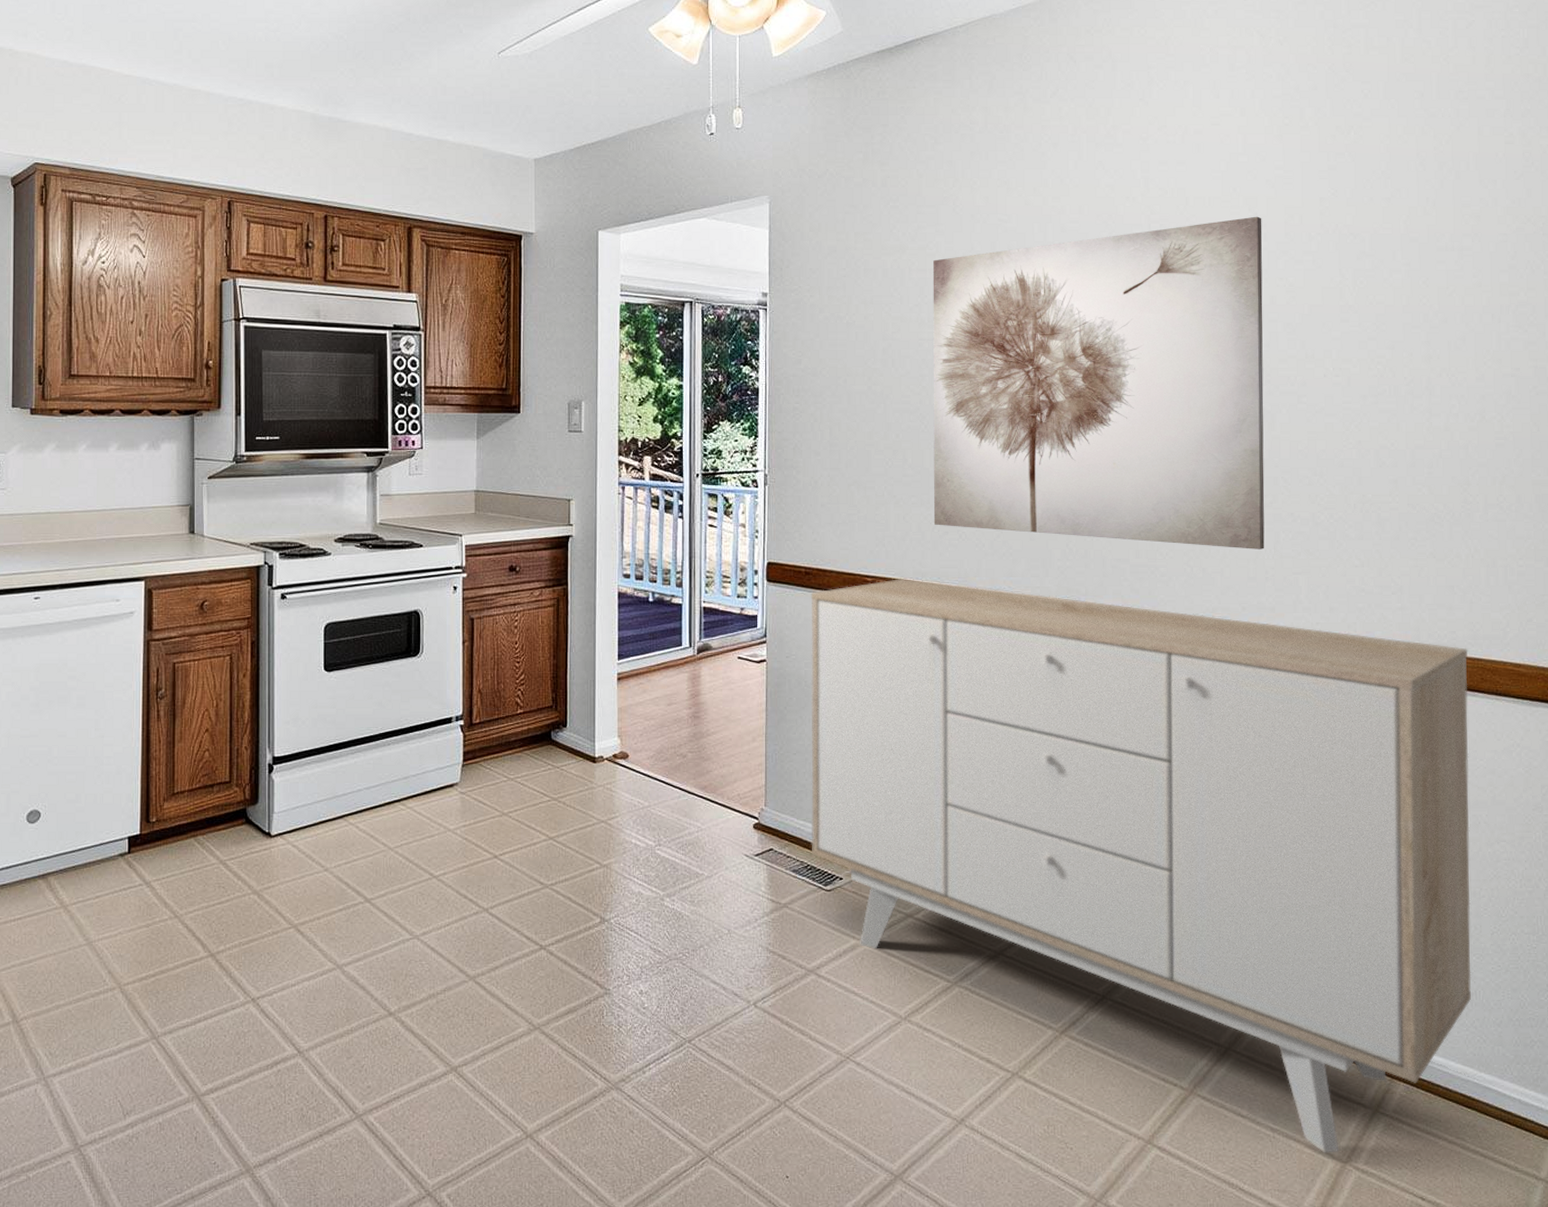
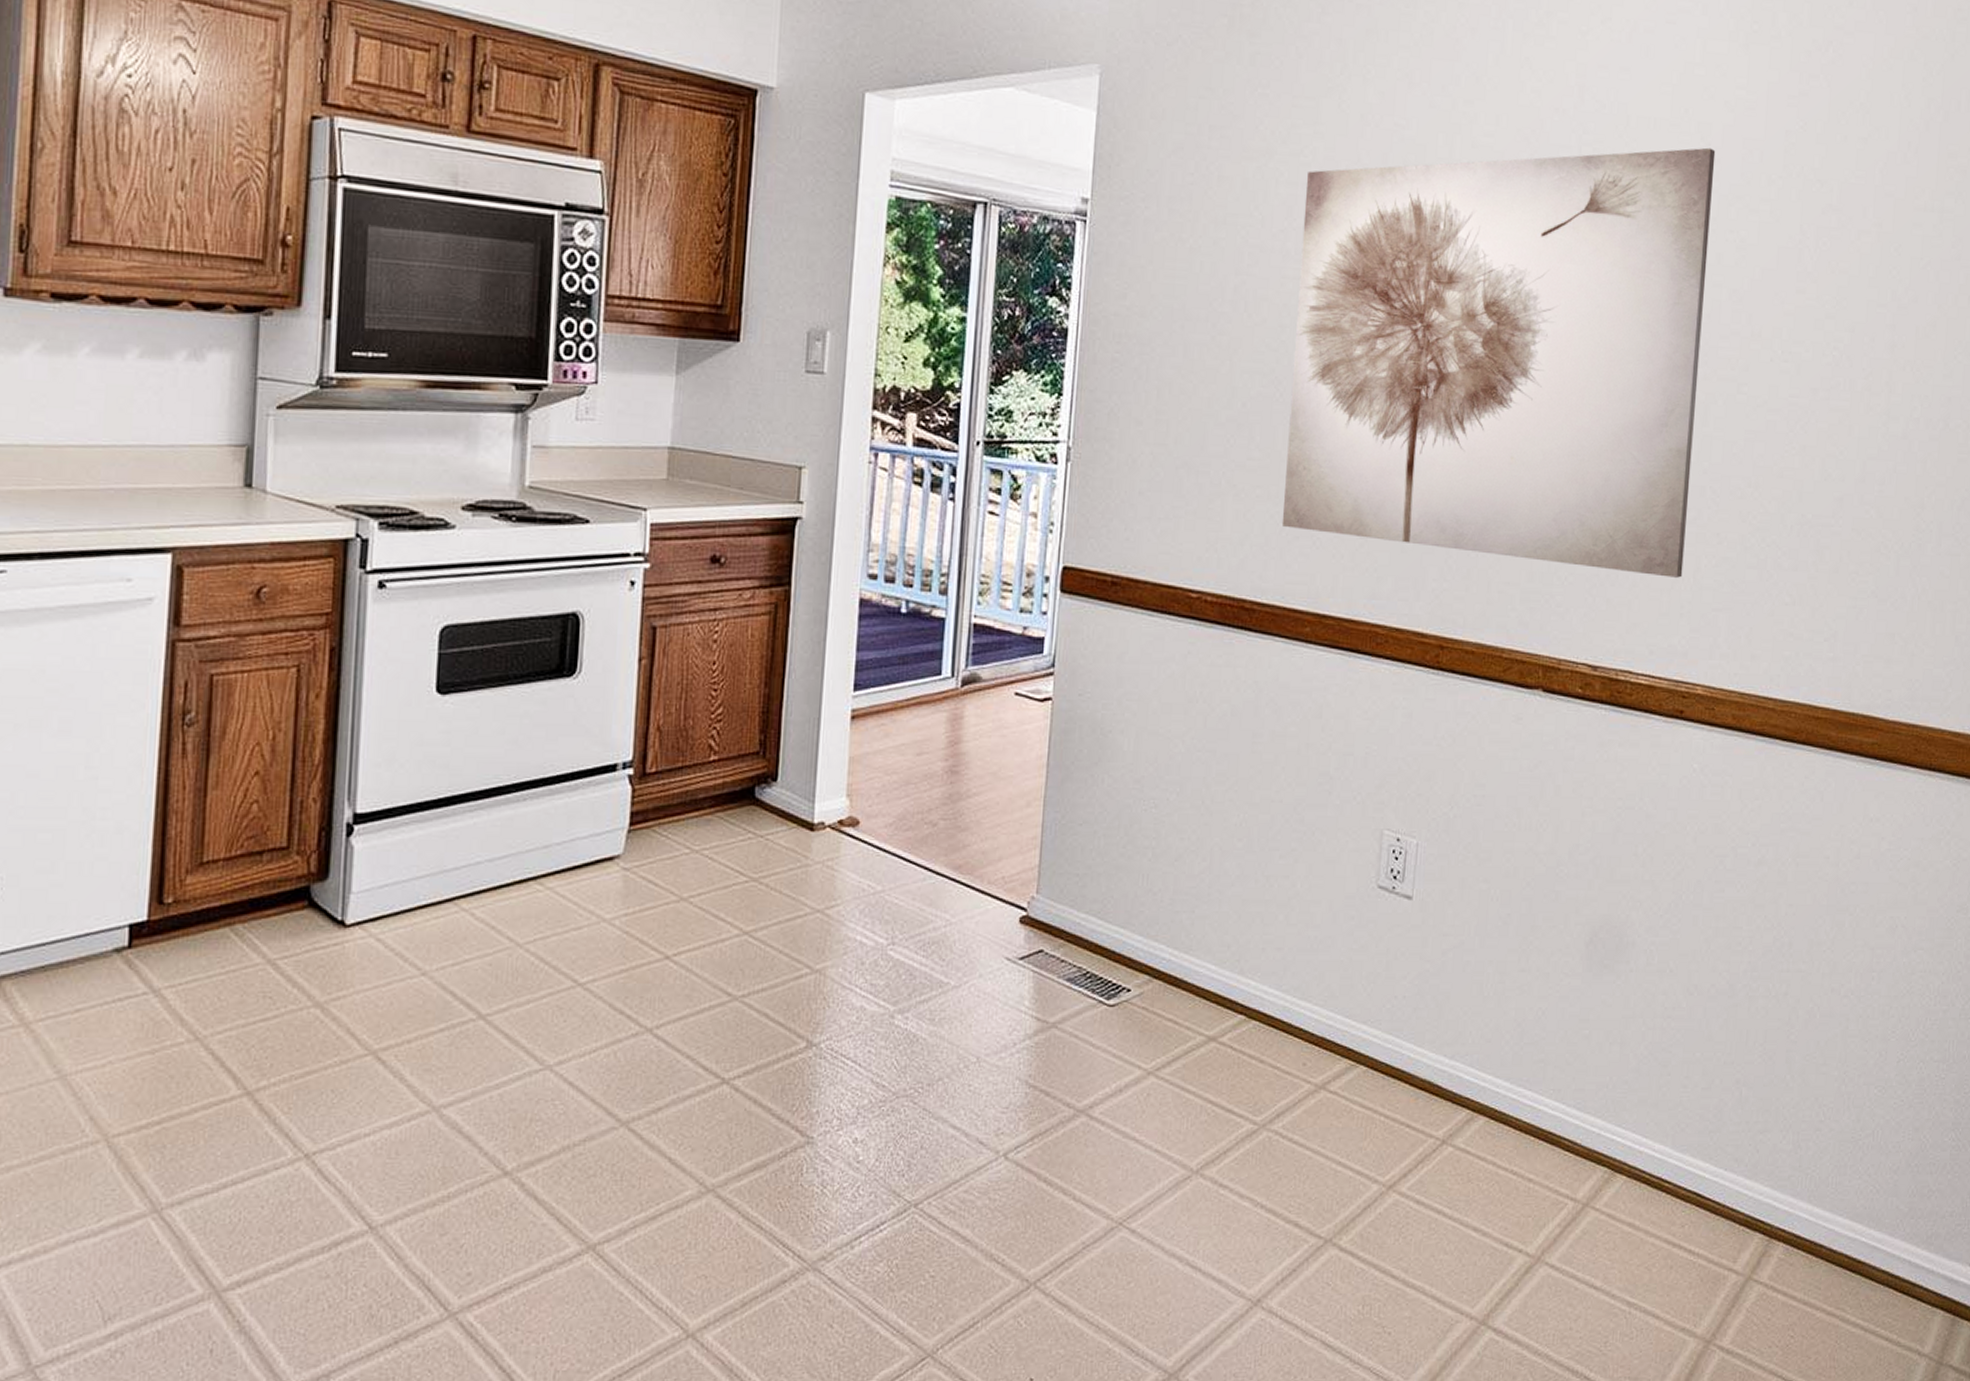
sideboard: present [810,579,1472,1153] -> none [1093,596,1904,1331]

